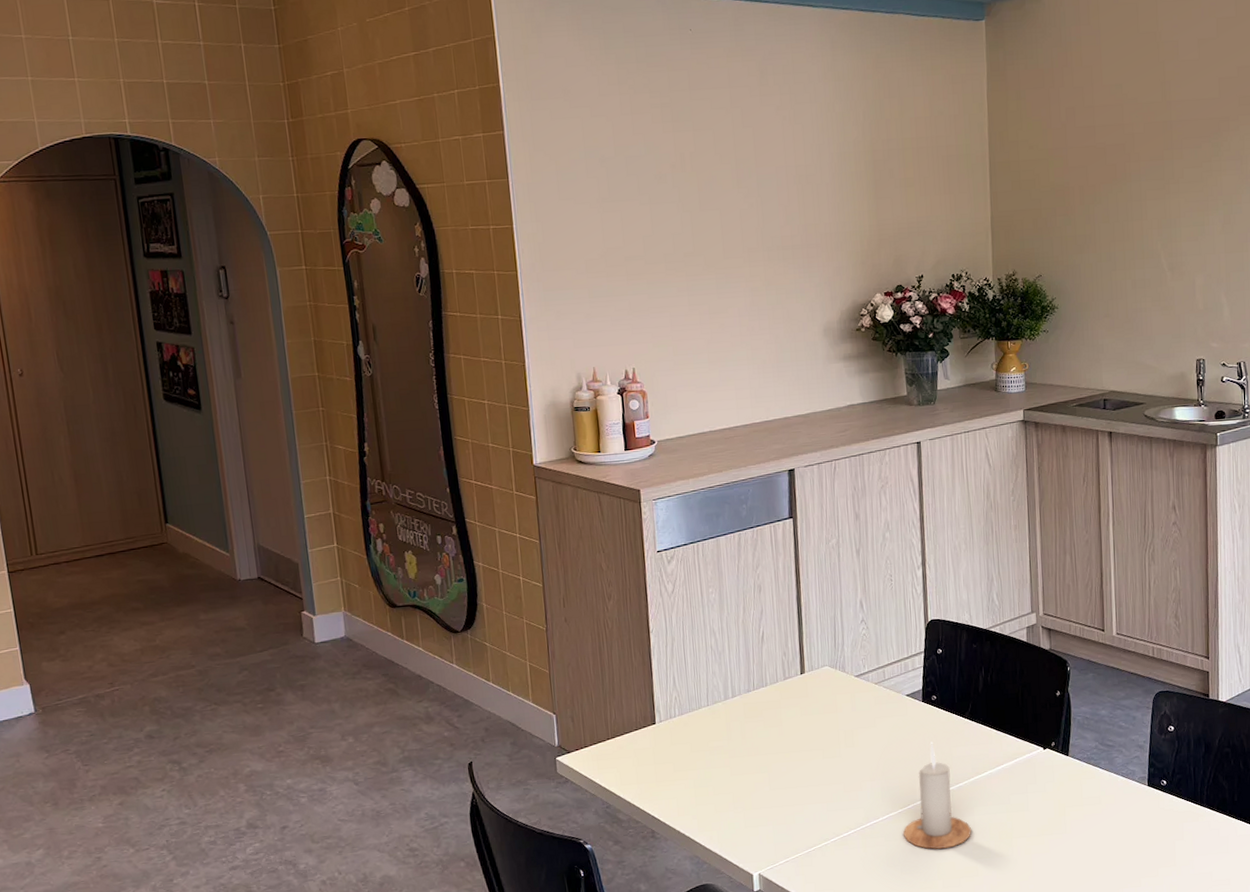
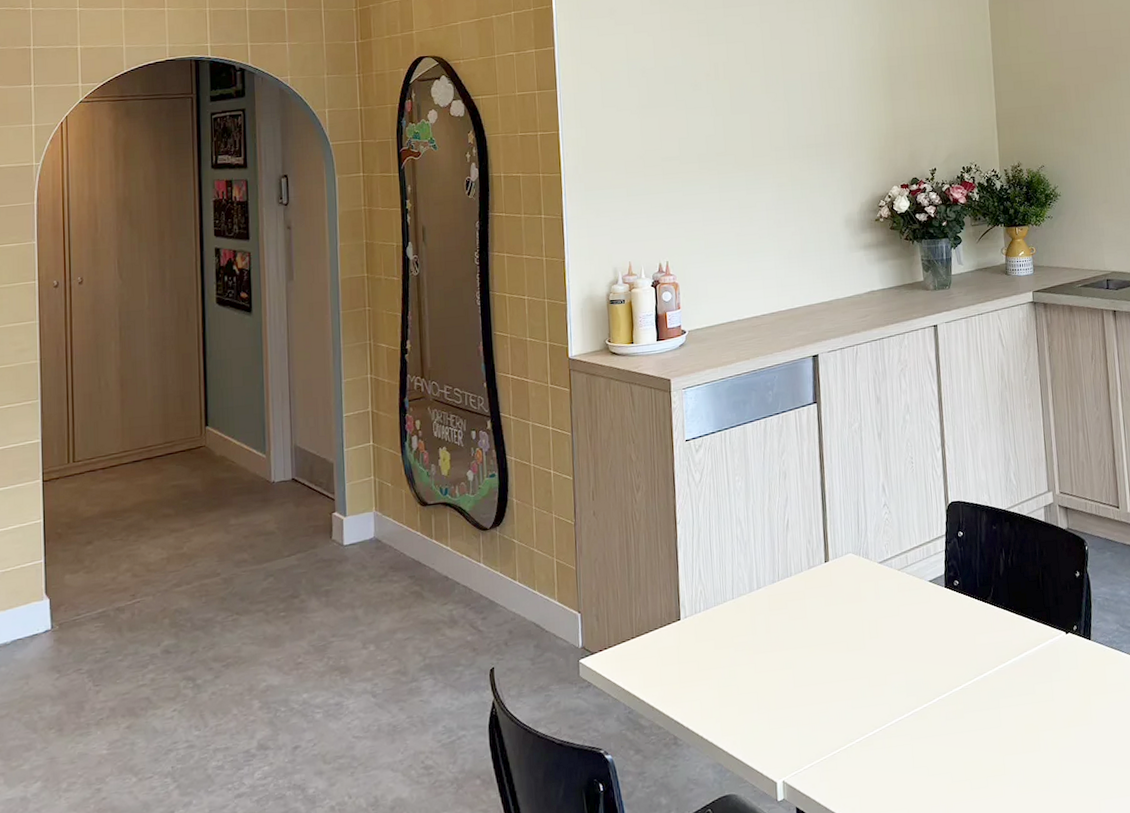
candle: present [903,741,972,849] -> none [929,629,998,747]

